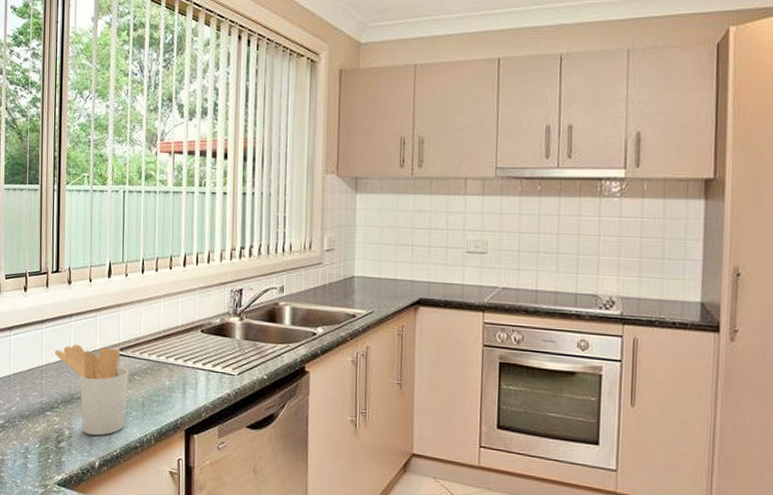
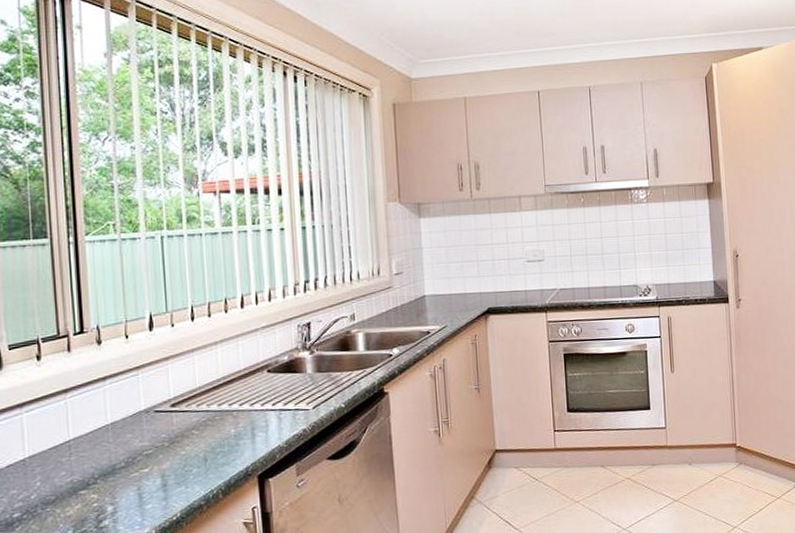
utensil holder: present [54,344,129,436] -> none [85,405,185,505]

